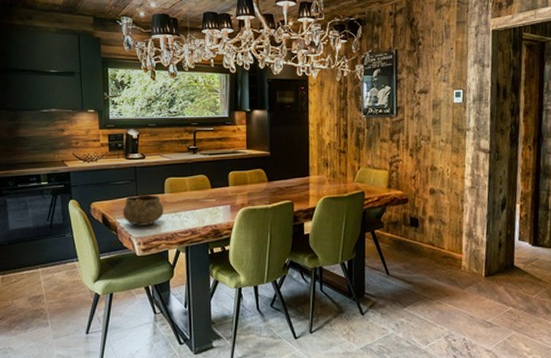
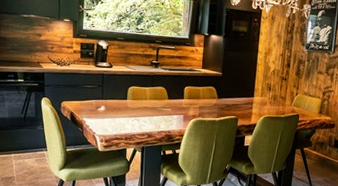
decorative bowl: present [122,195,163,226] -> none [89,99,125,126]

